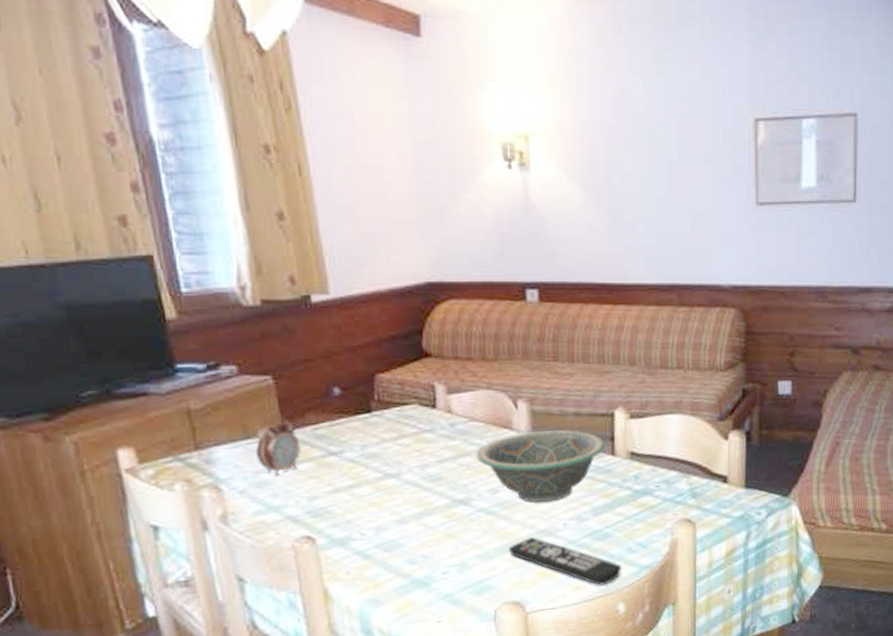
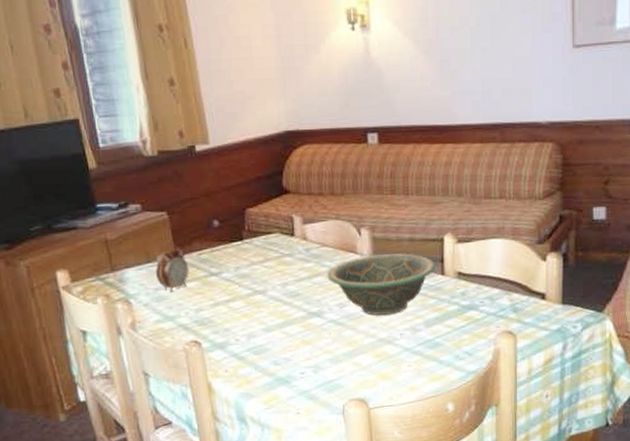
remote control: present [509,536,622,586] -> none [354,344,451,388]

